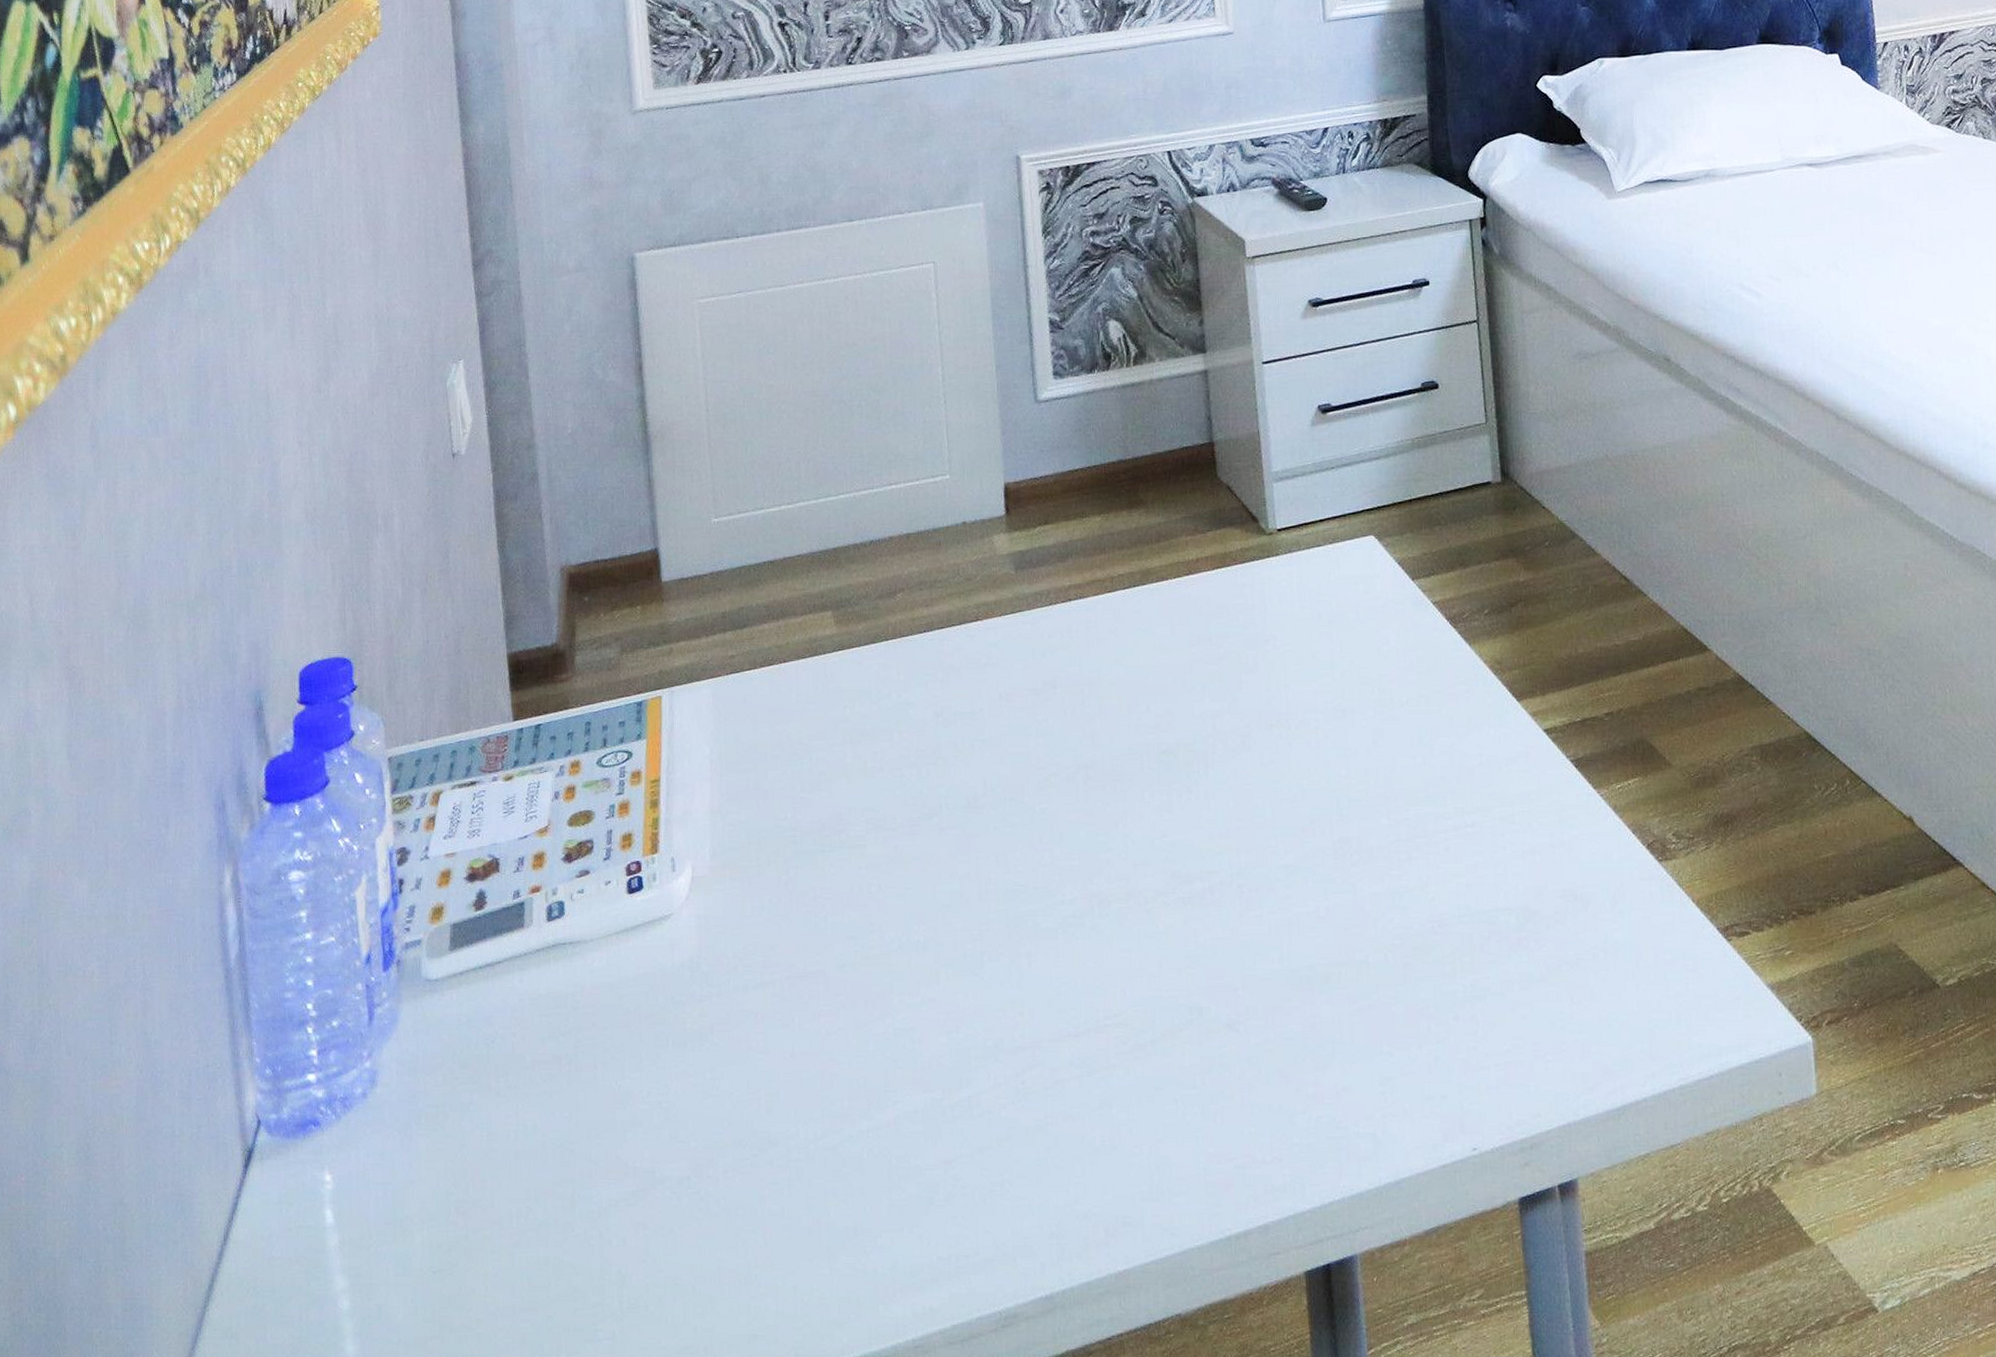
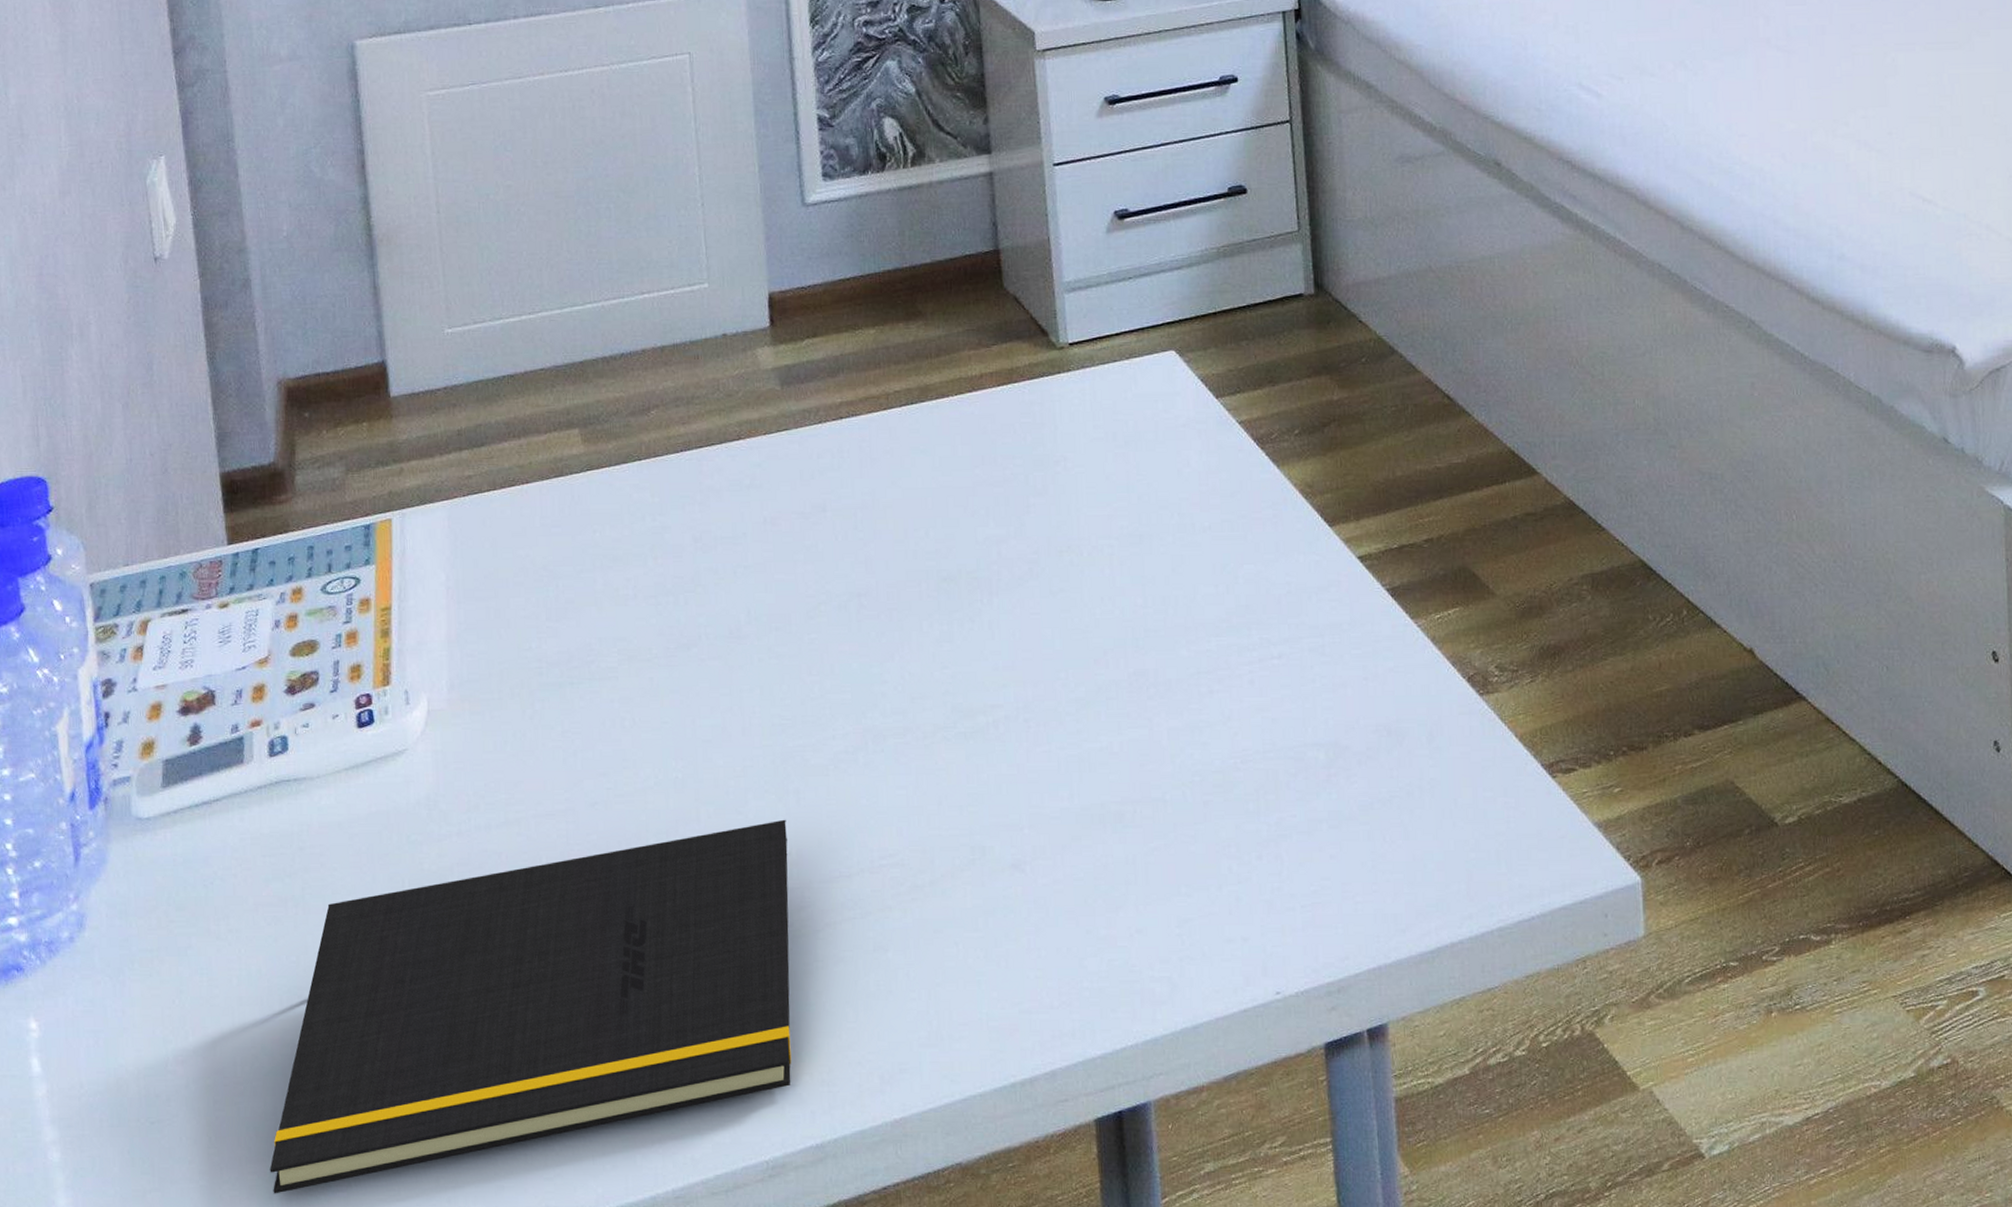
notepad: none [541,981,1023,1342] -> present [269,819,792,1194]

